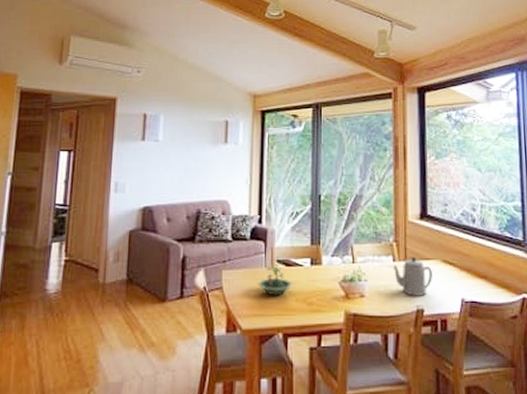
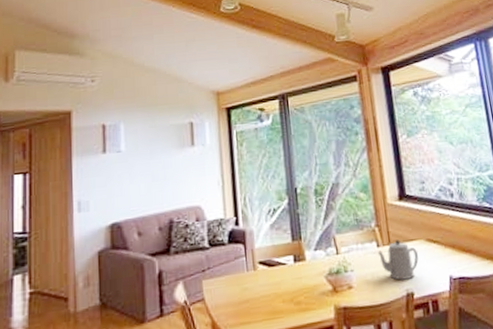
terrarium: present [258,257,293,296] -> none [241,258,278,301]

